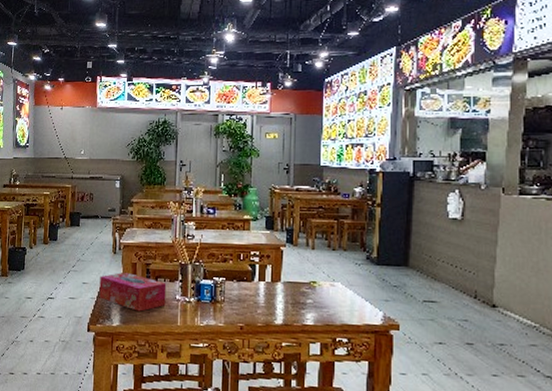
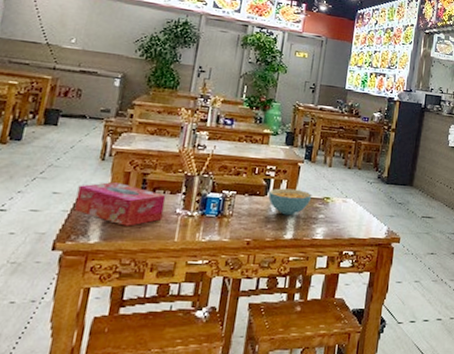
cereal bowl: none [255,273,298,301] -> present [268,188,312,216]

